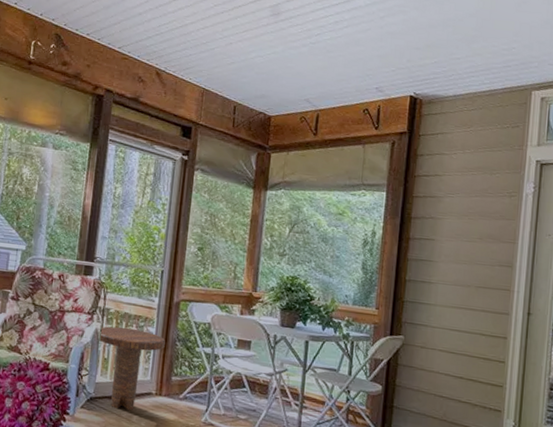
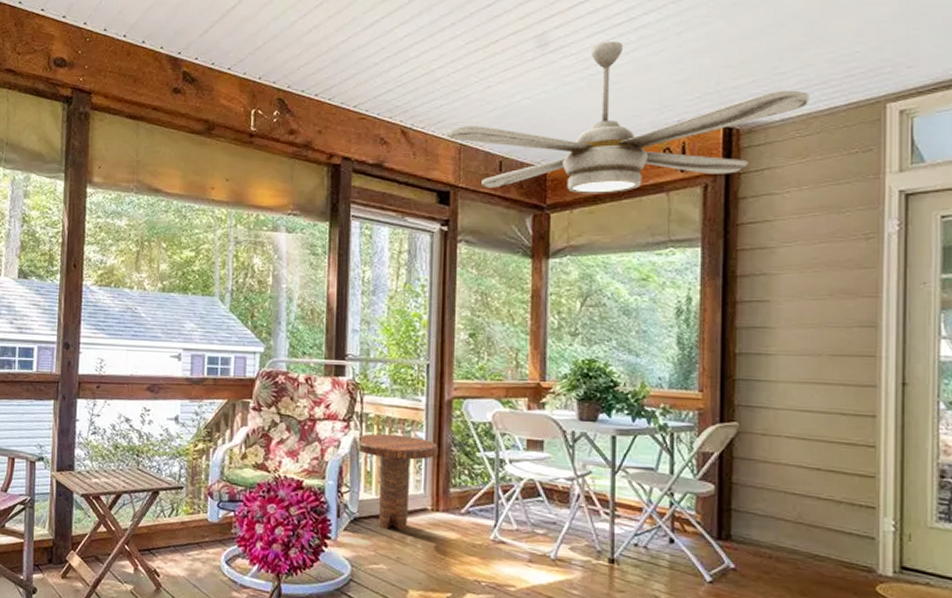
ceiling fan: none [192,17,477,142] -> present [445,41,810,194]

